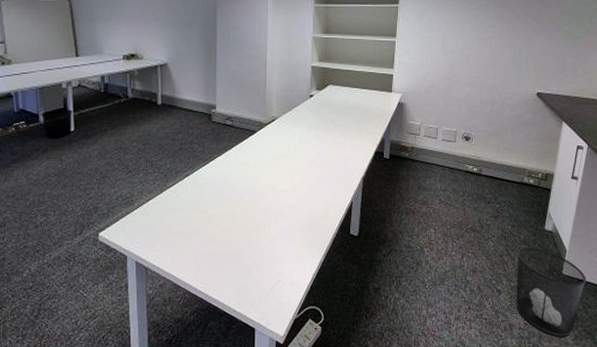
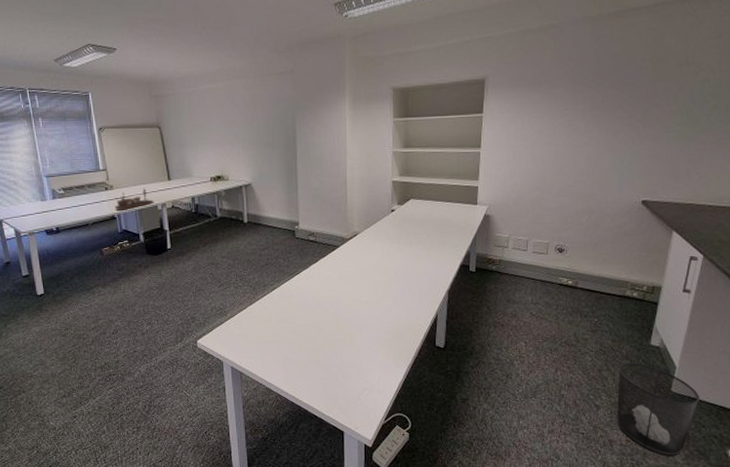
desk organizer: none [12,64,58,89] -> present [115,188,154,211]

